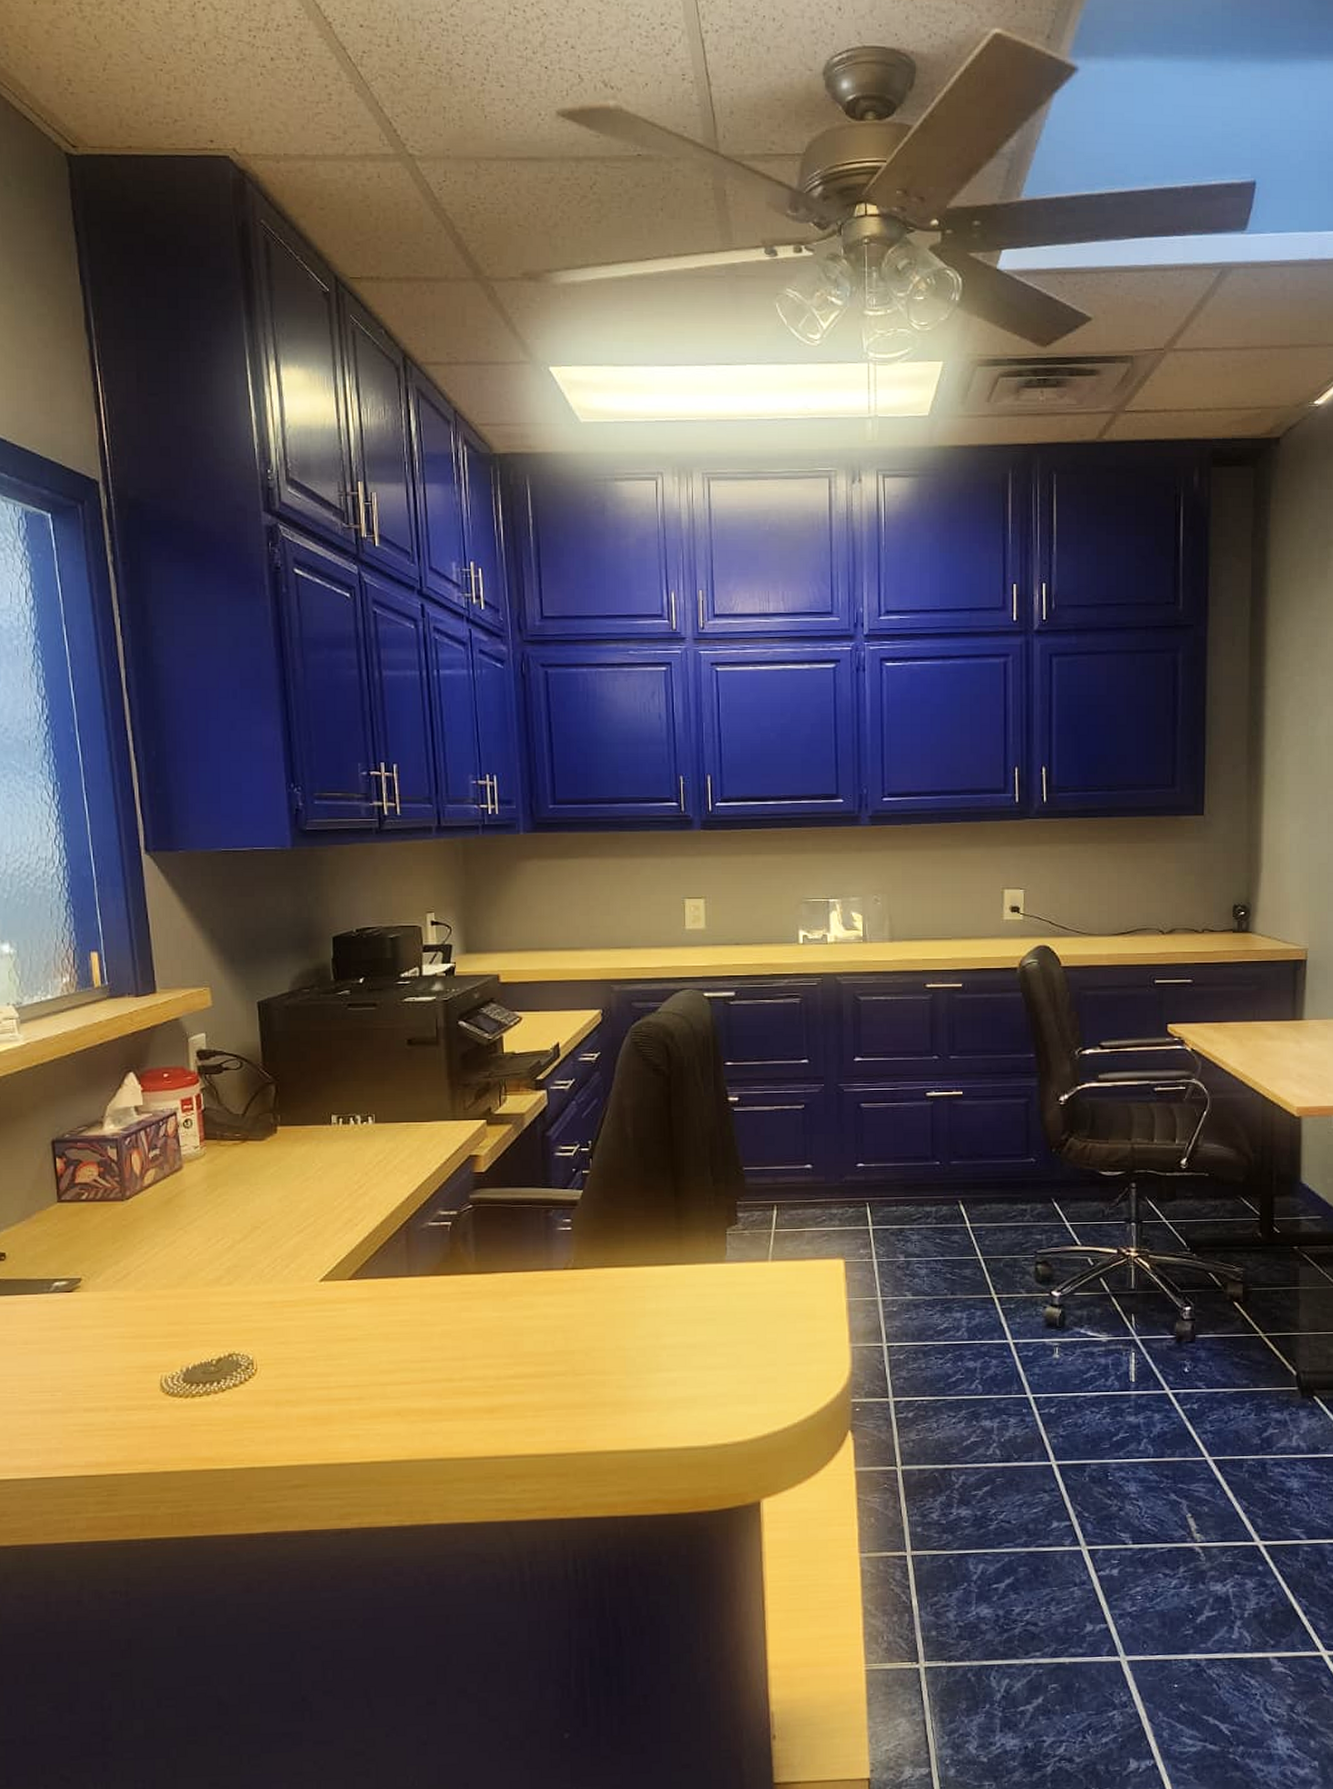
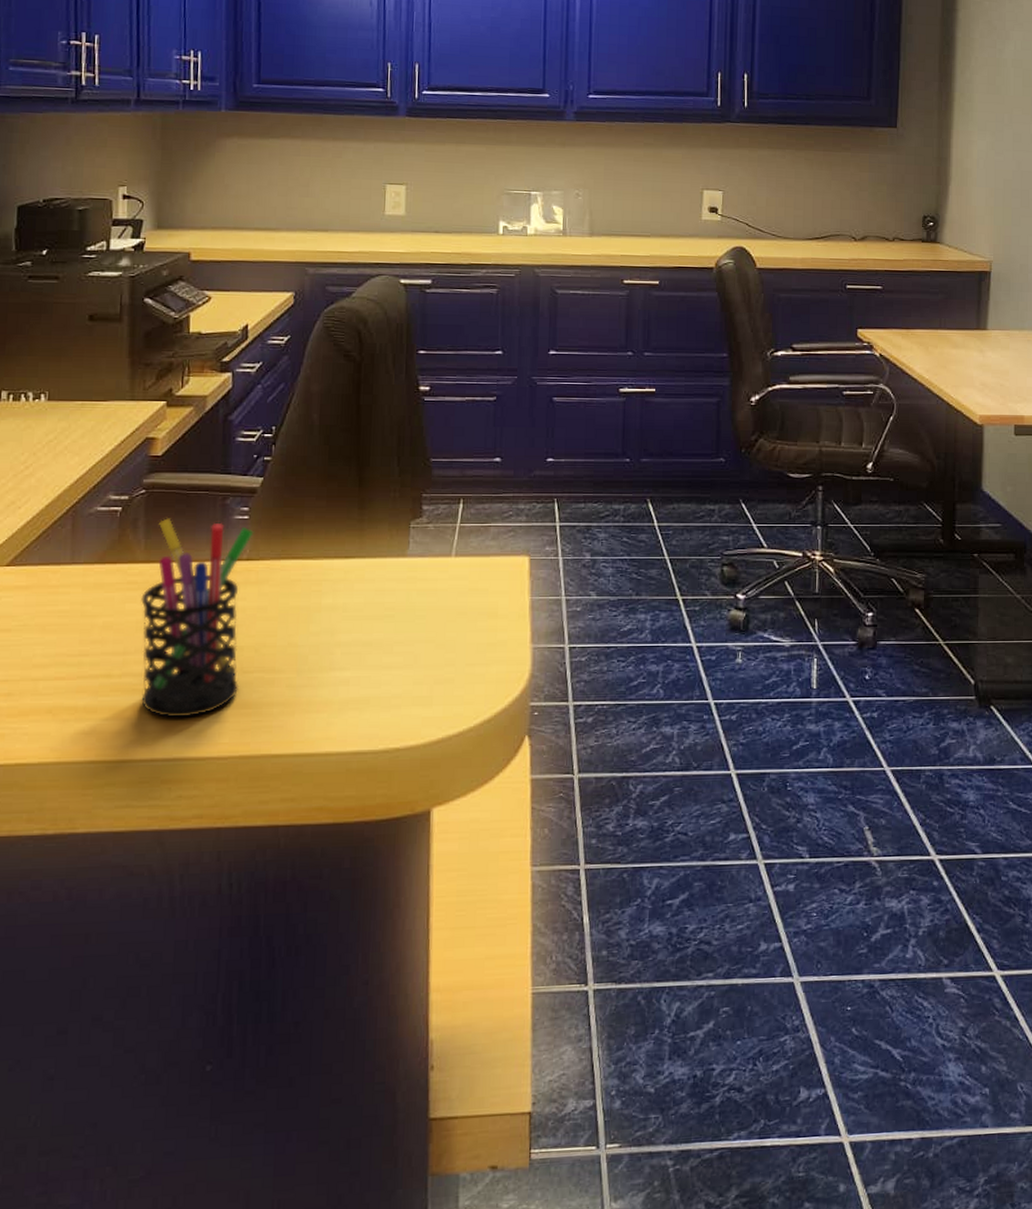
pen holder: none [475,1231,577,1418] -> present [141,518,254,718]

